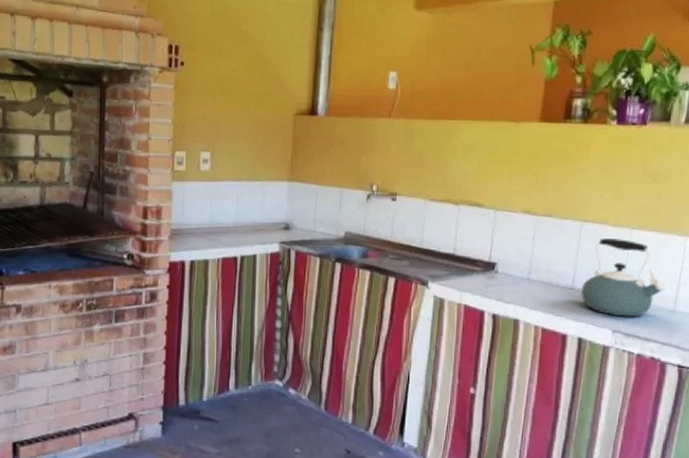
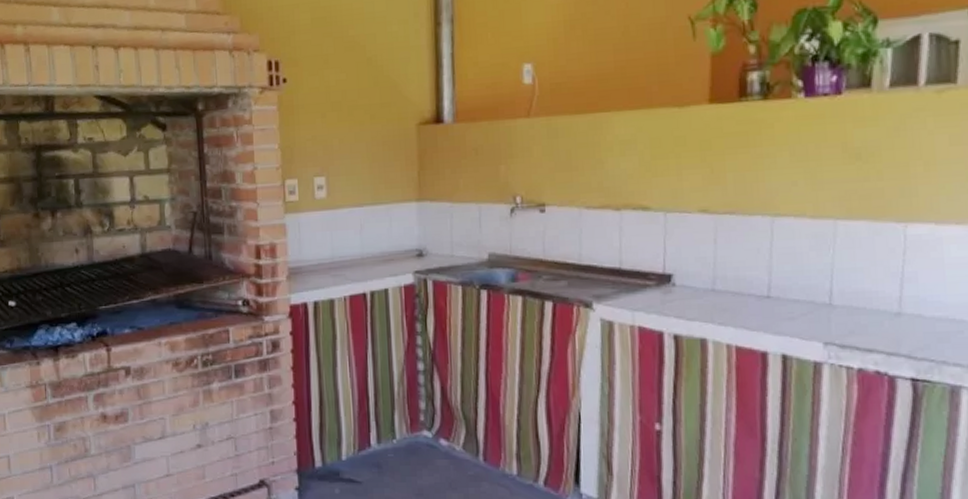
kettle: present [581,238,666,317] -> none [780,233,887,326]

